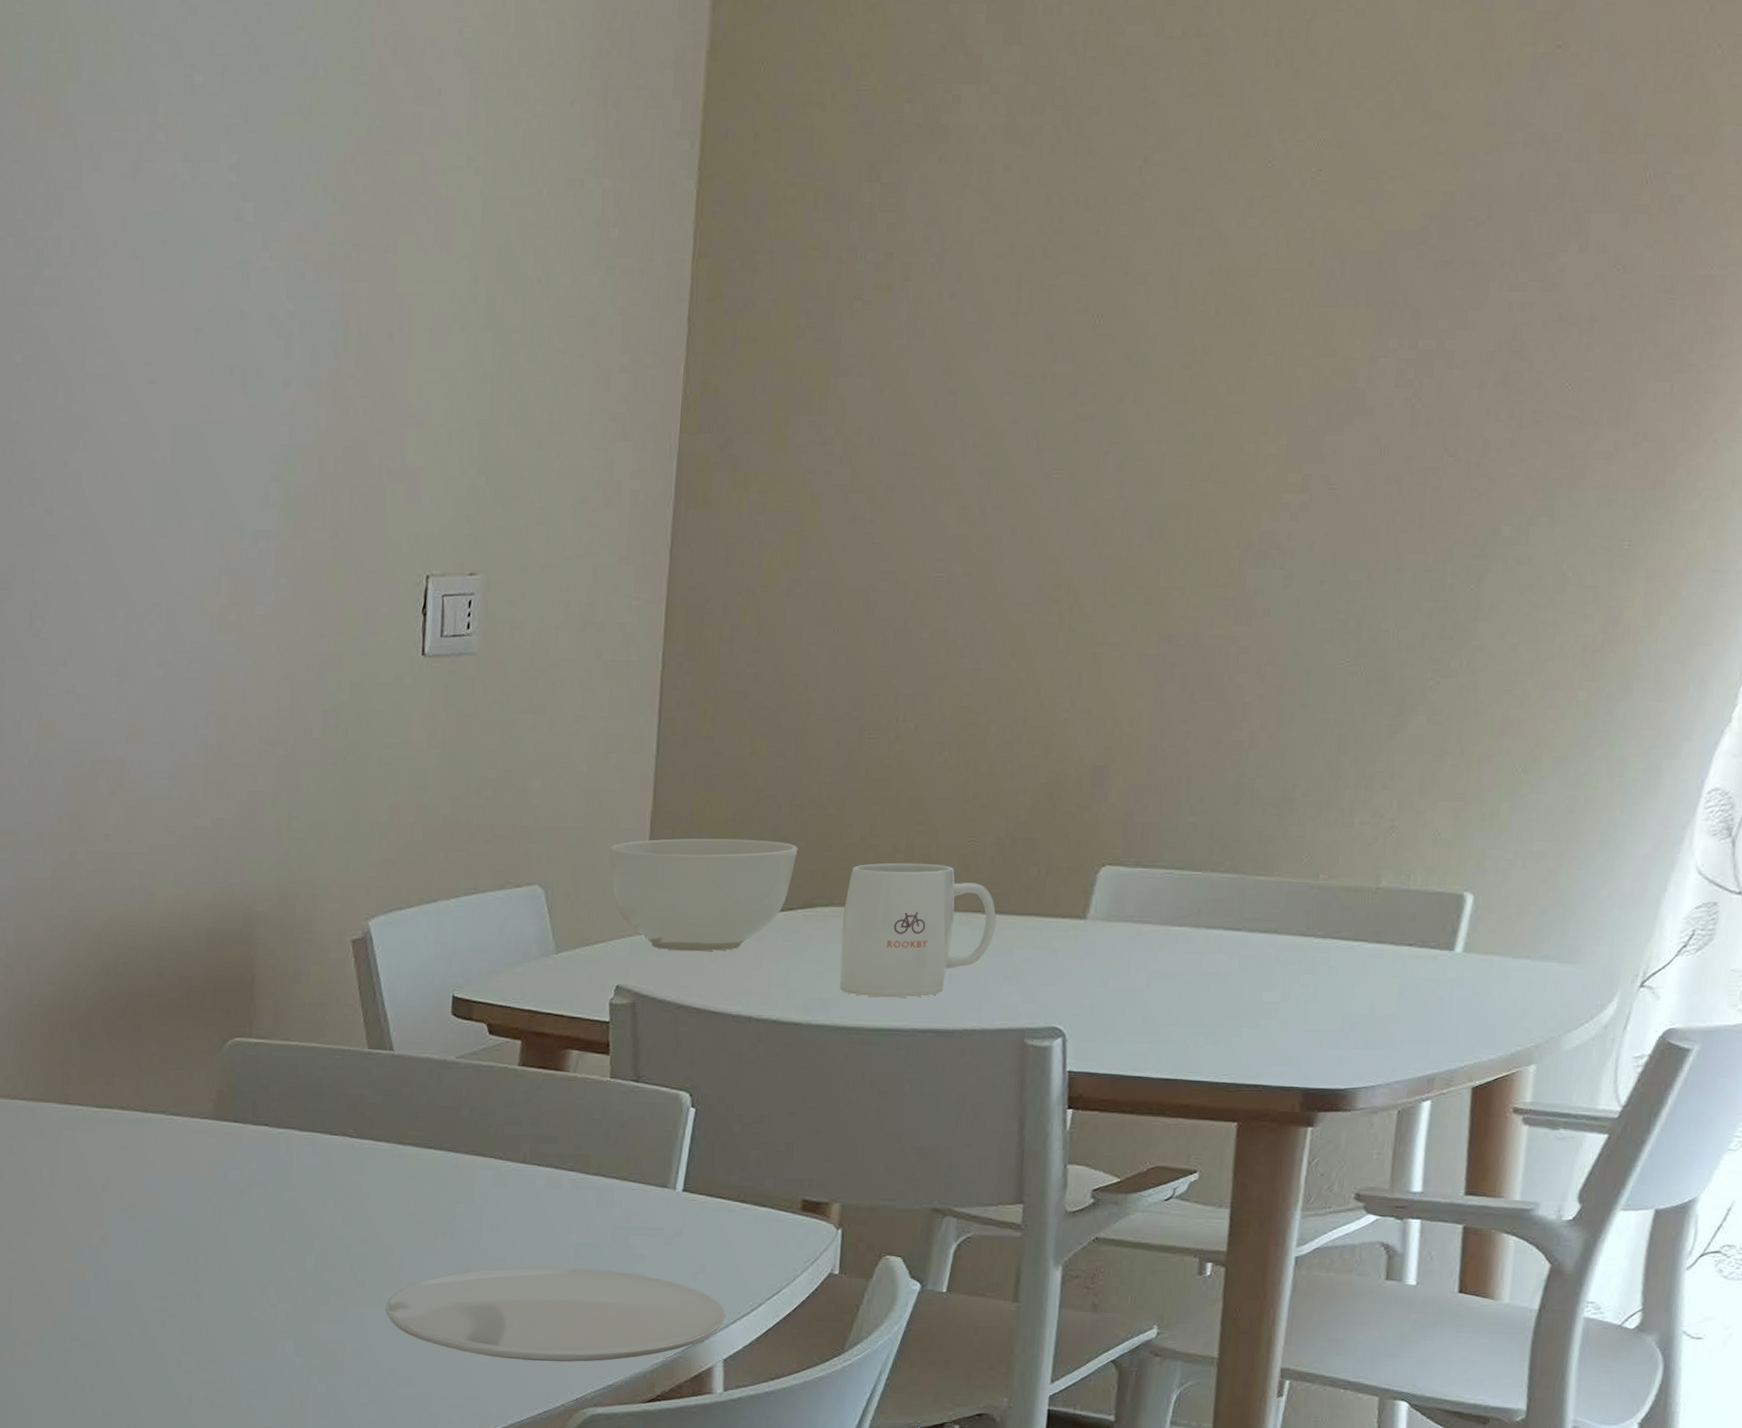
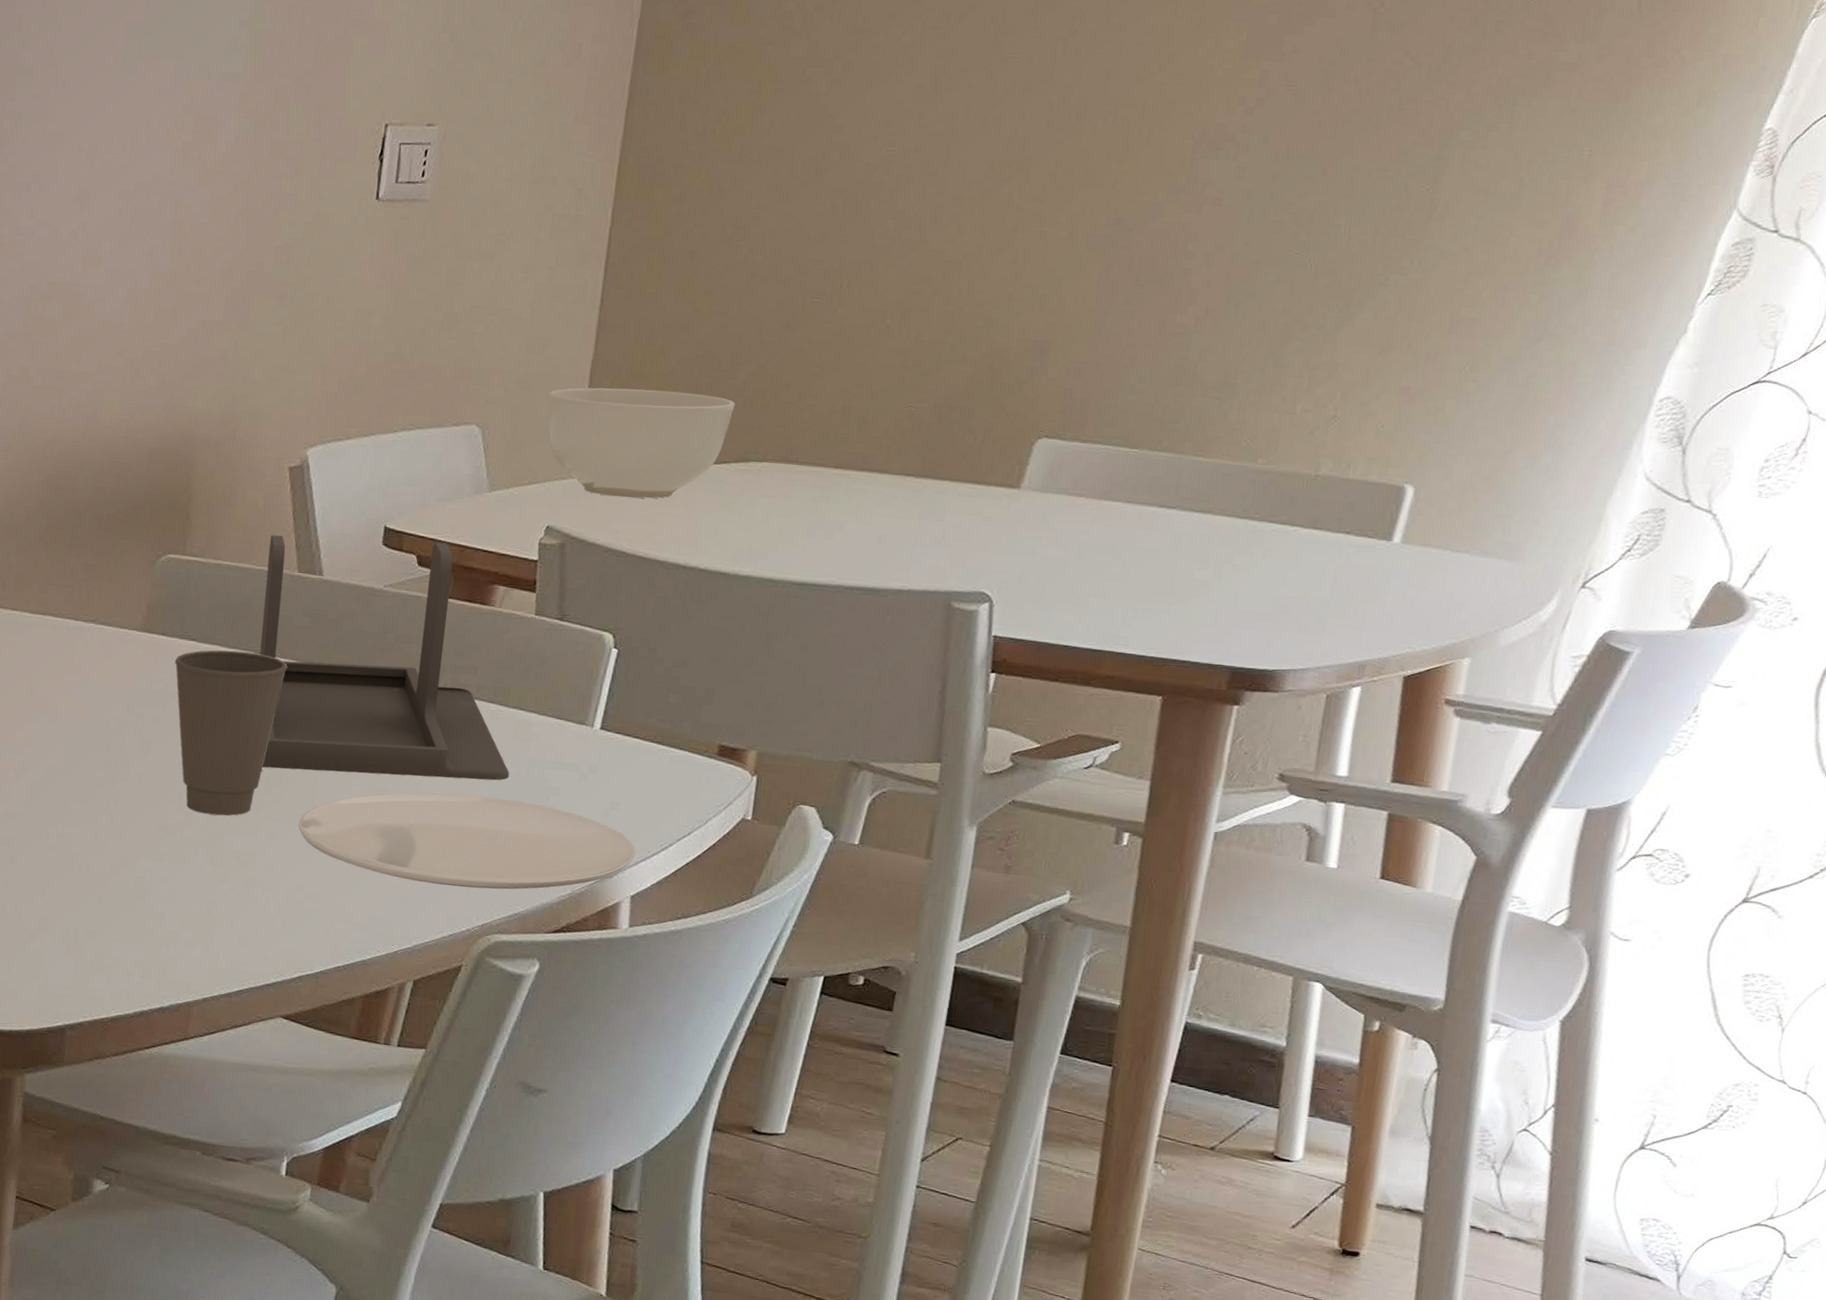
cup: none [249,1133,364,1305] -> present [175,650,287,816]
napkin holder: none [335,1009,595,1253] -> present [260,535,510,781]
mug: present [840,862,997,998] -> none [769,422,930,555]

